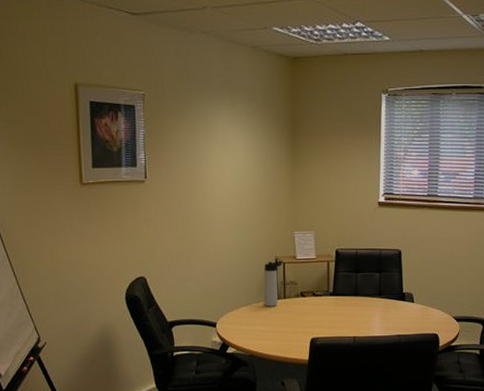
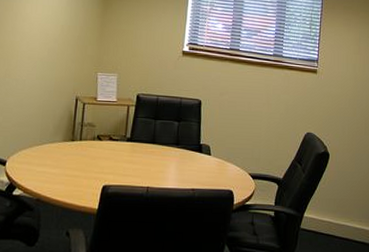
thermos bottle: present [263,260,283,307] -> none [58,100,84,148]

